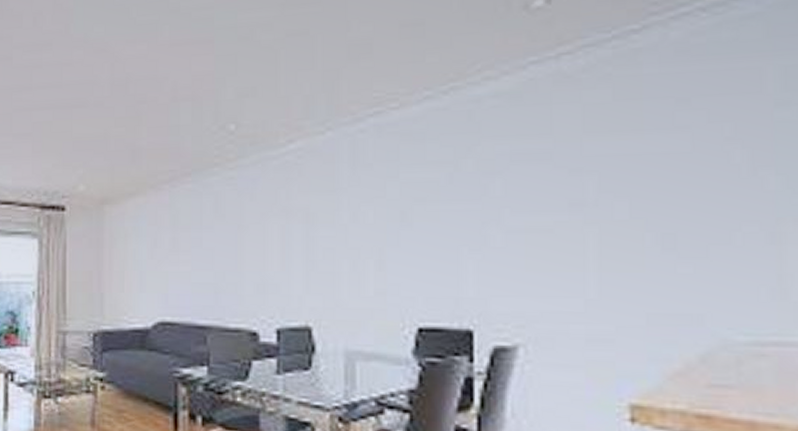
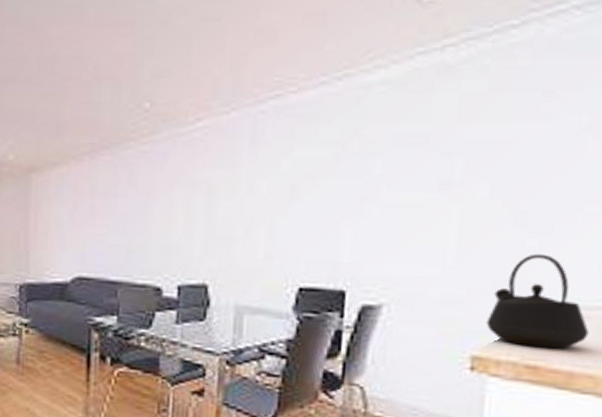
kettle: none [643,281,768,394] -> present [486,253,590,349]

